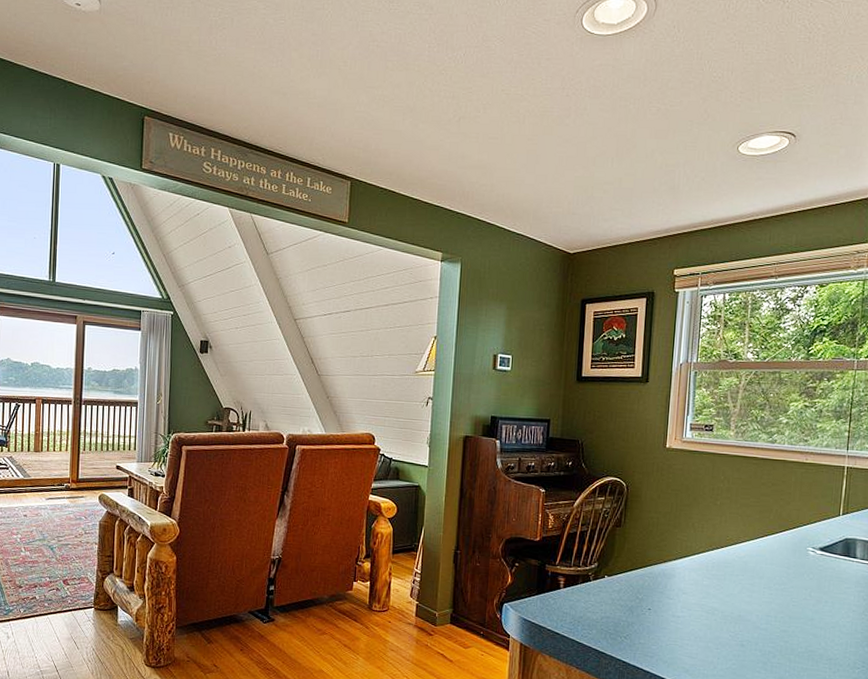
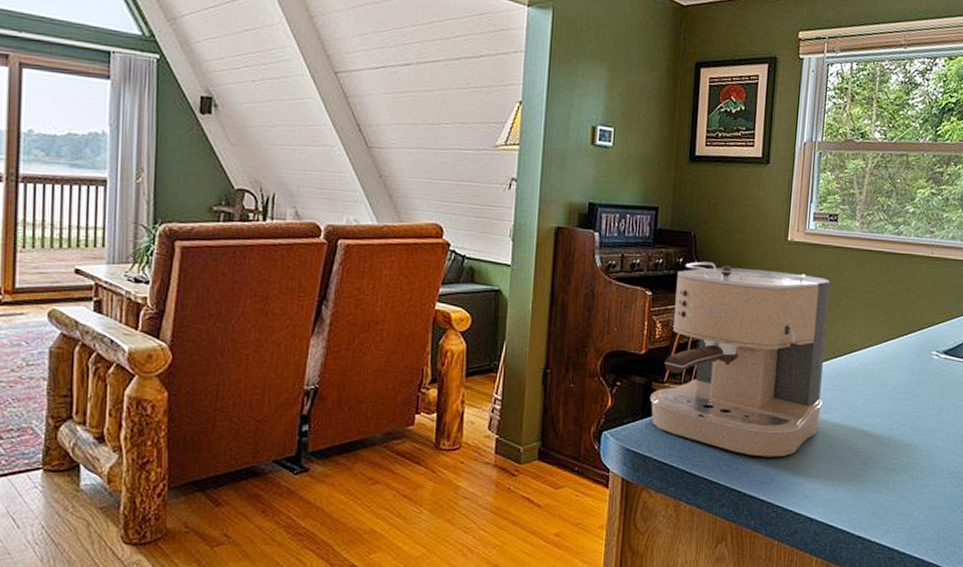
coffee maker: none [544,465,707,634] -> present [650,261,831,457]

